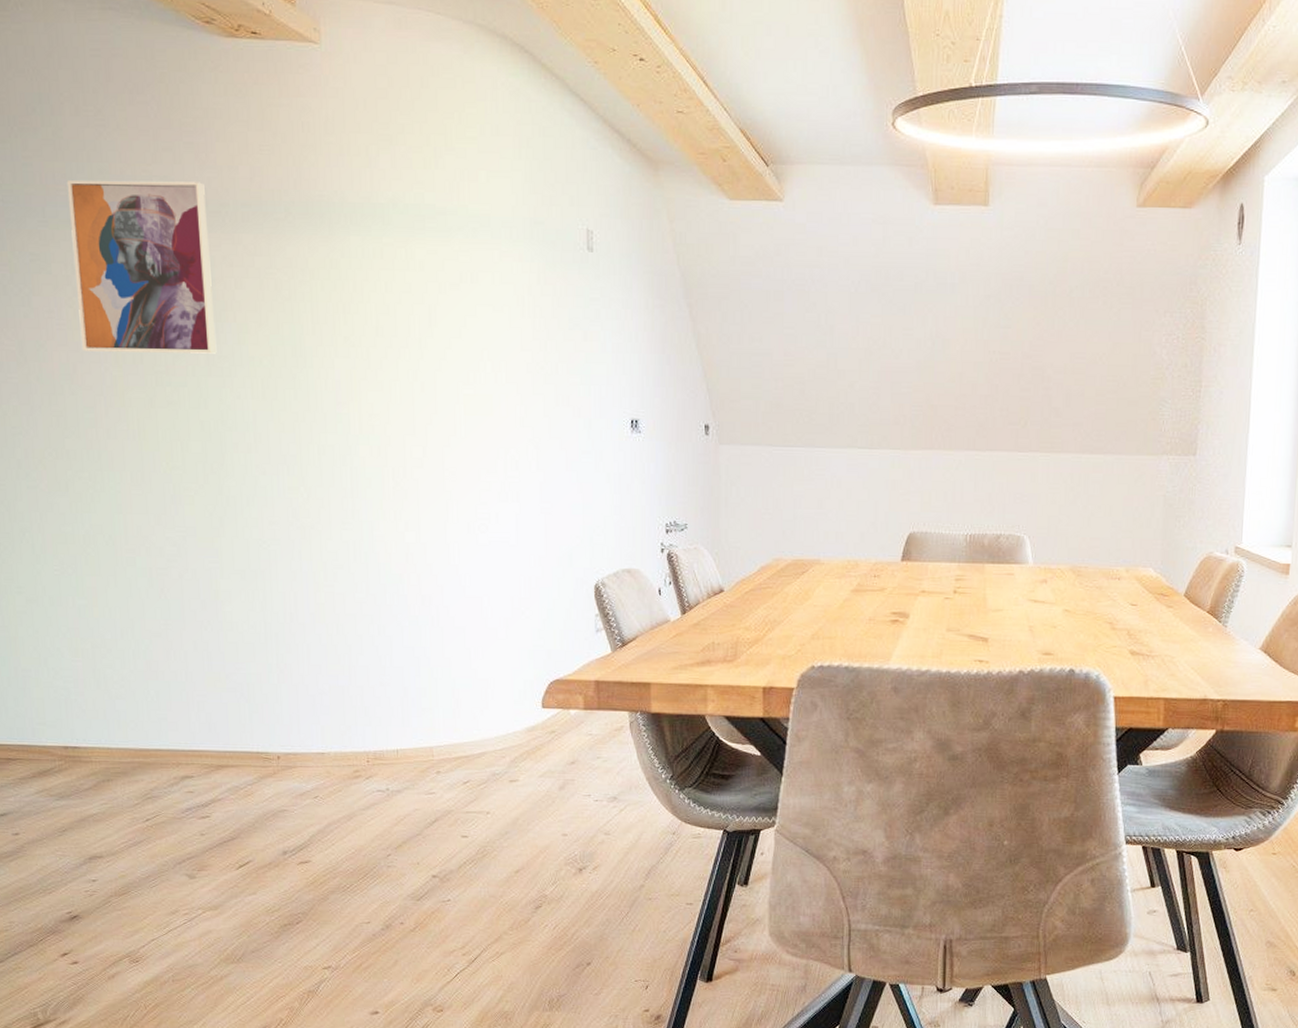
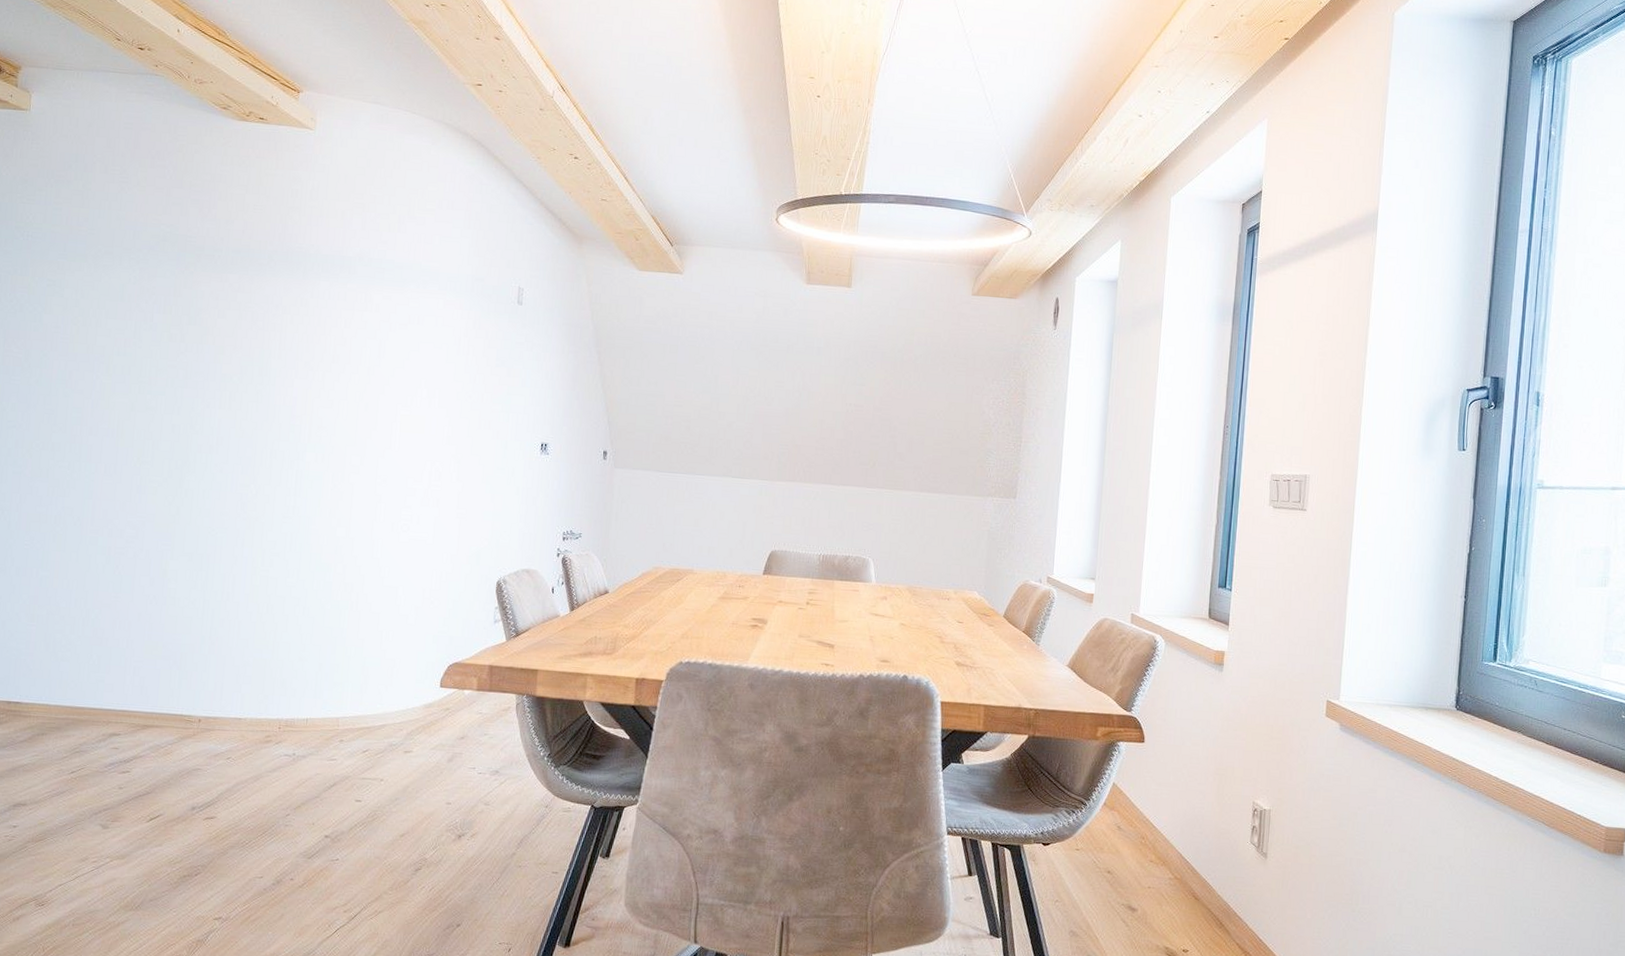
wall art: present [66,180,217,354] -> none [79,223,204,370]

